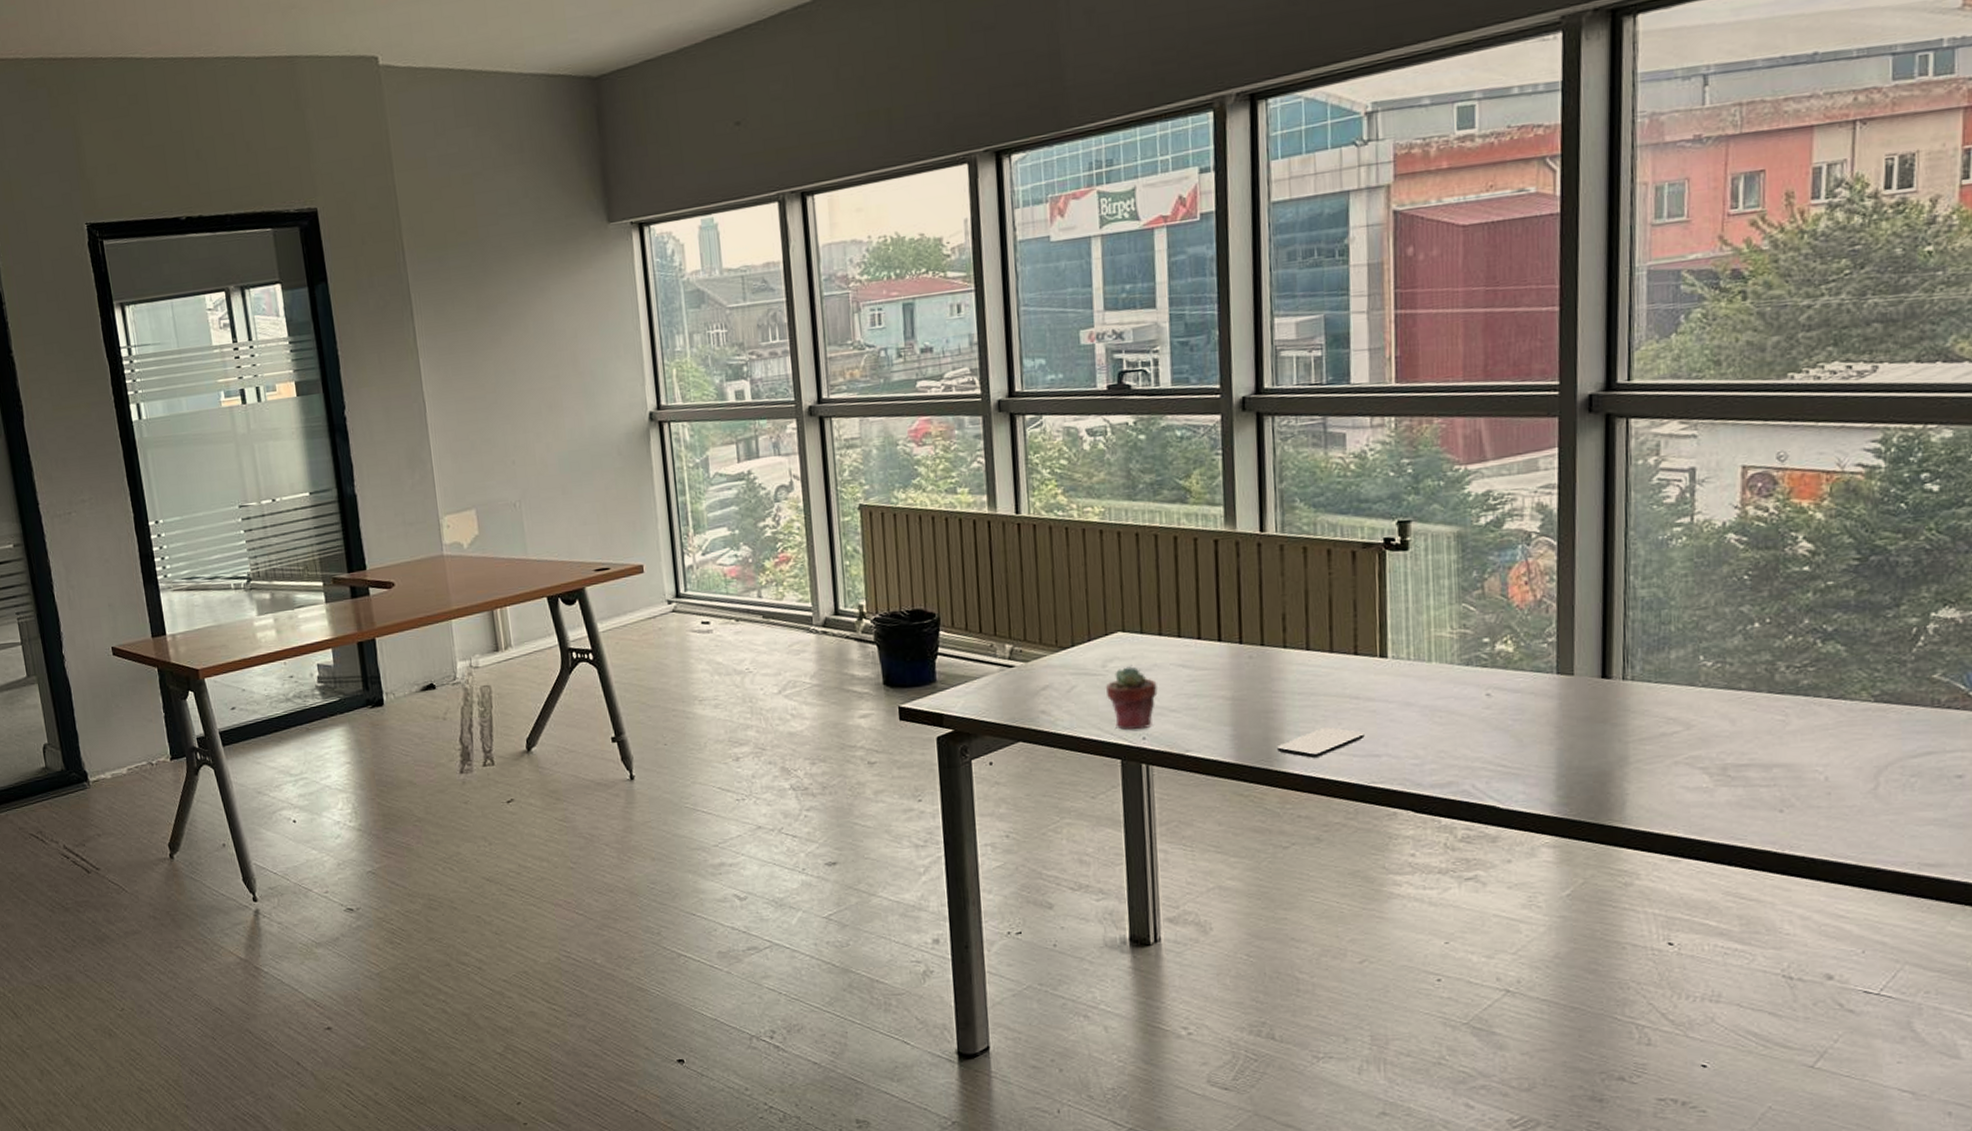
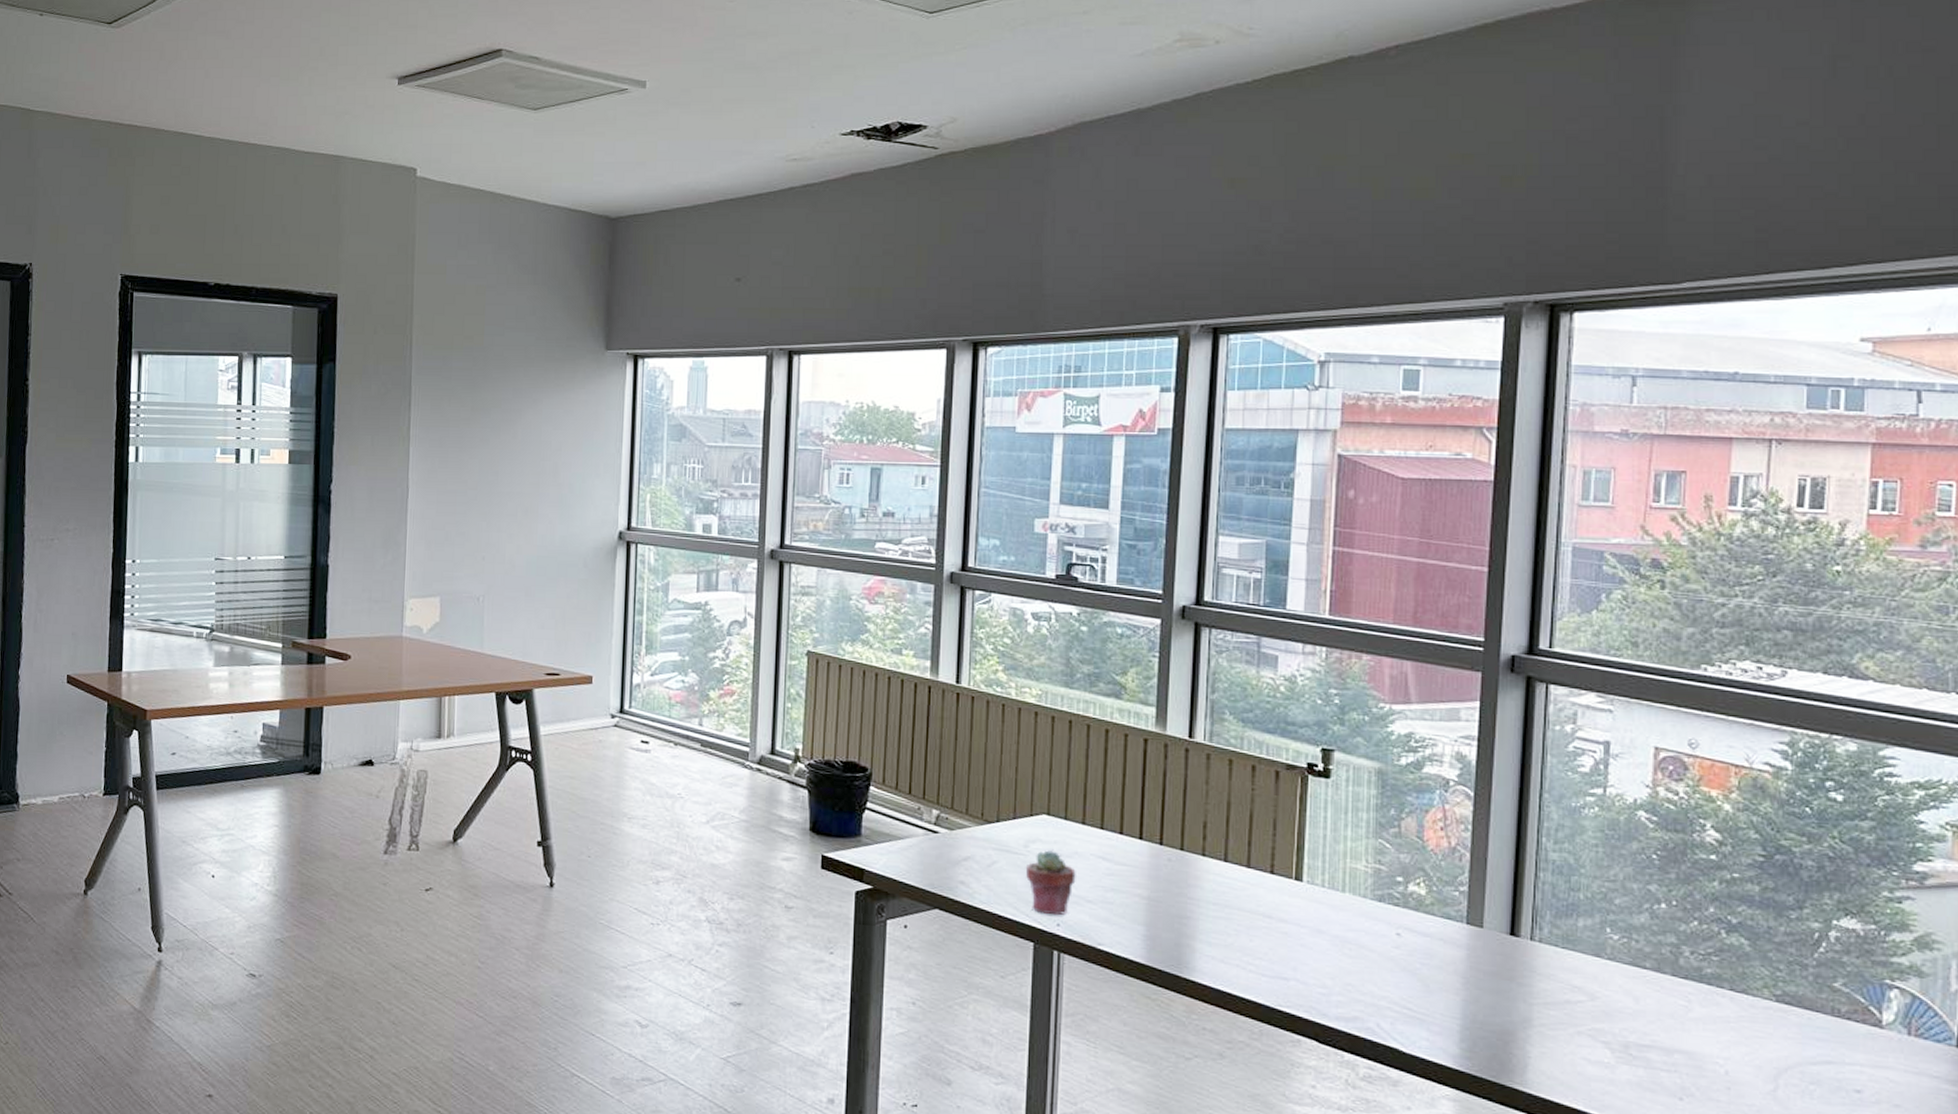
smartphone: present [1277,726,1365,758] -> none [1188,941,1275,971]

